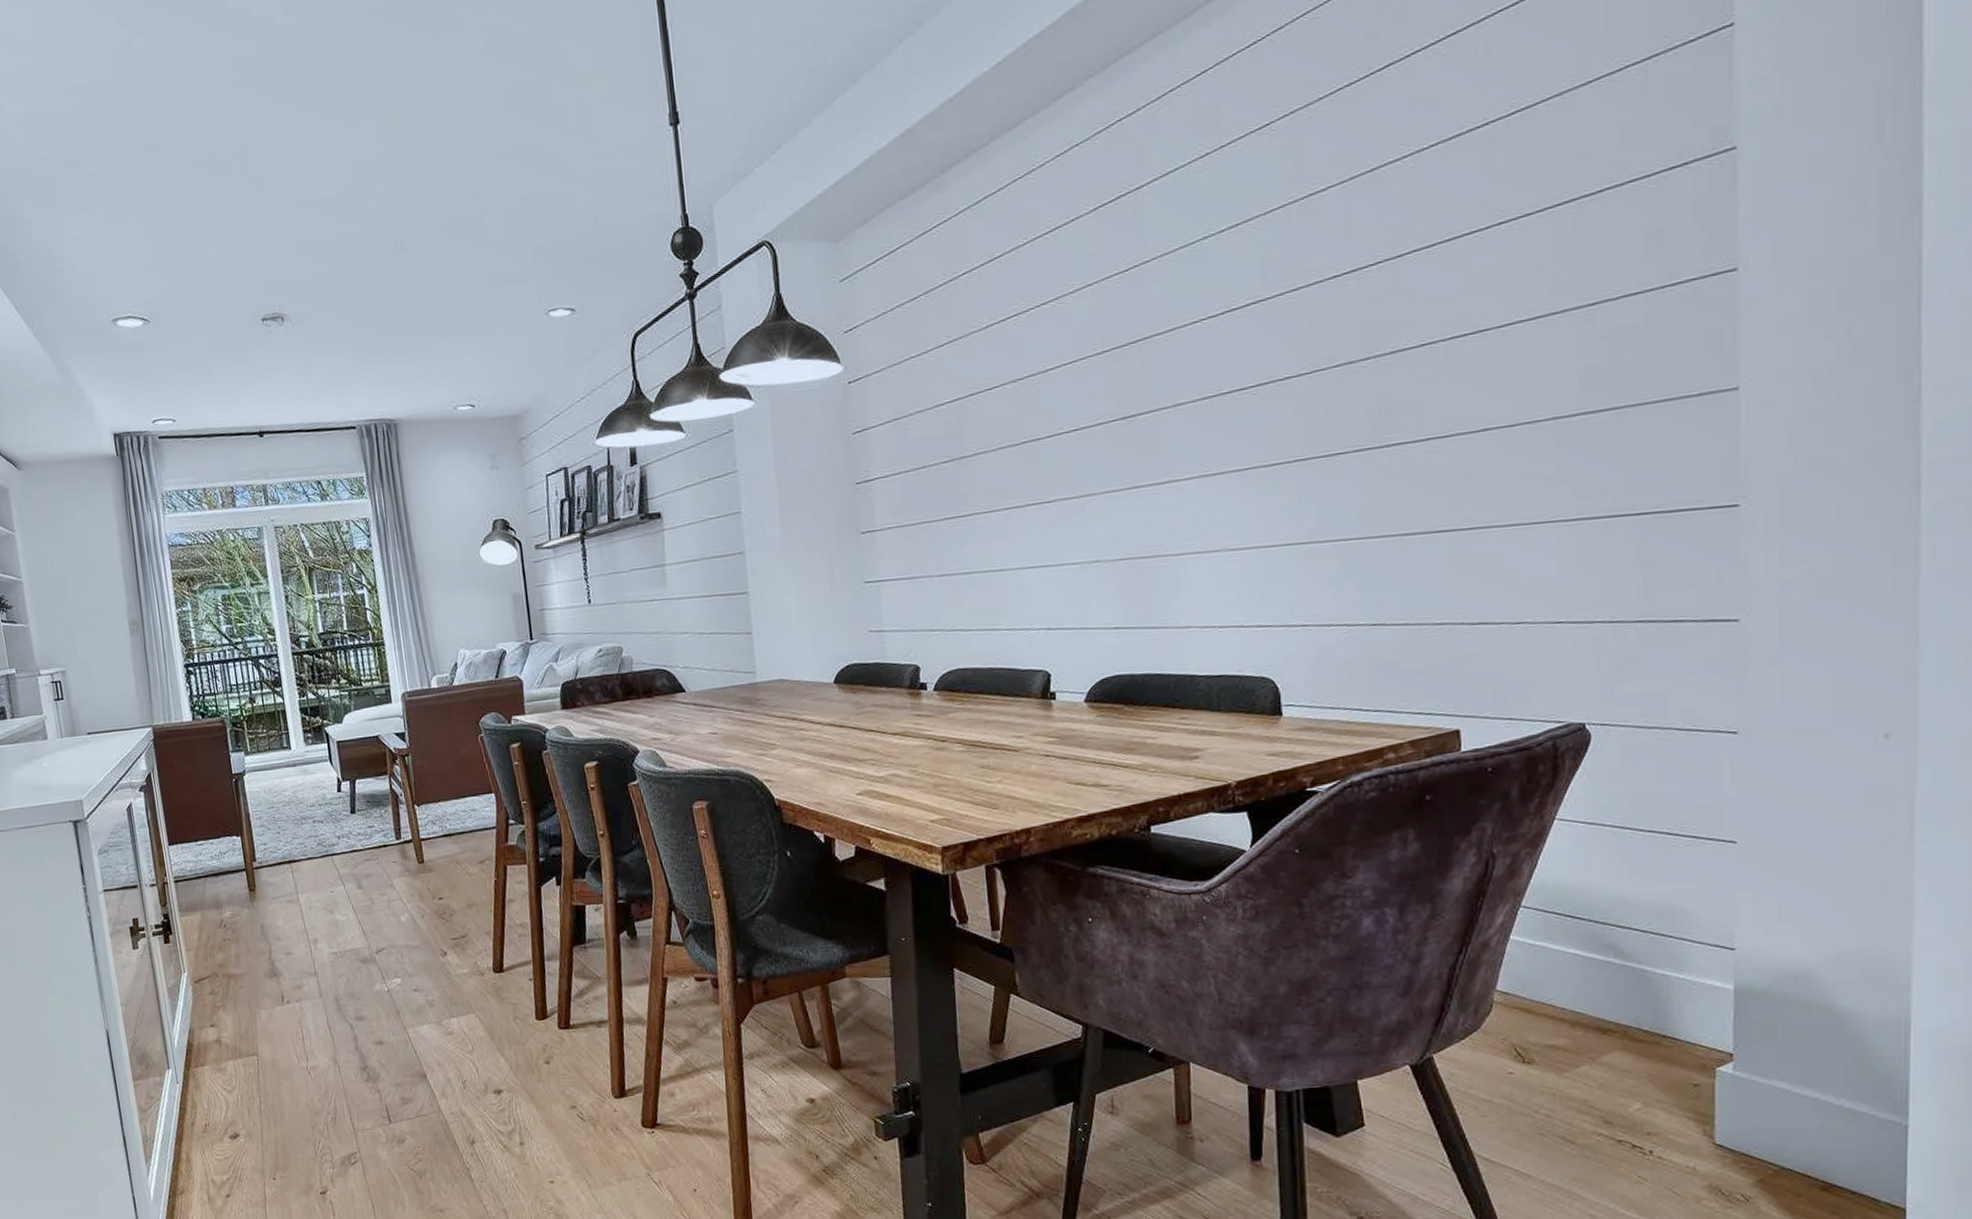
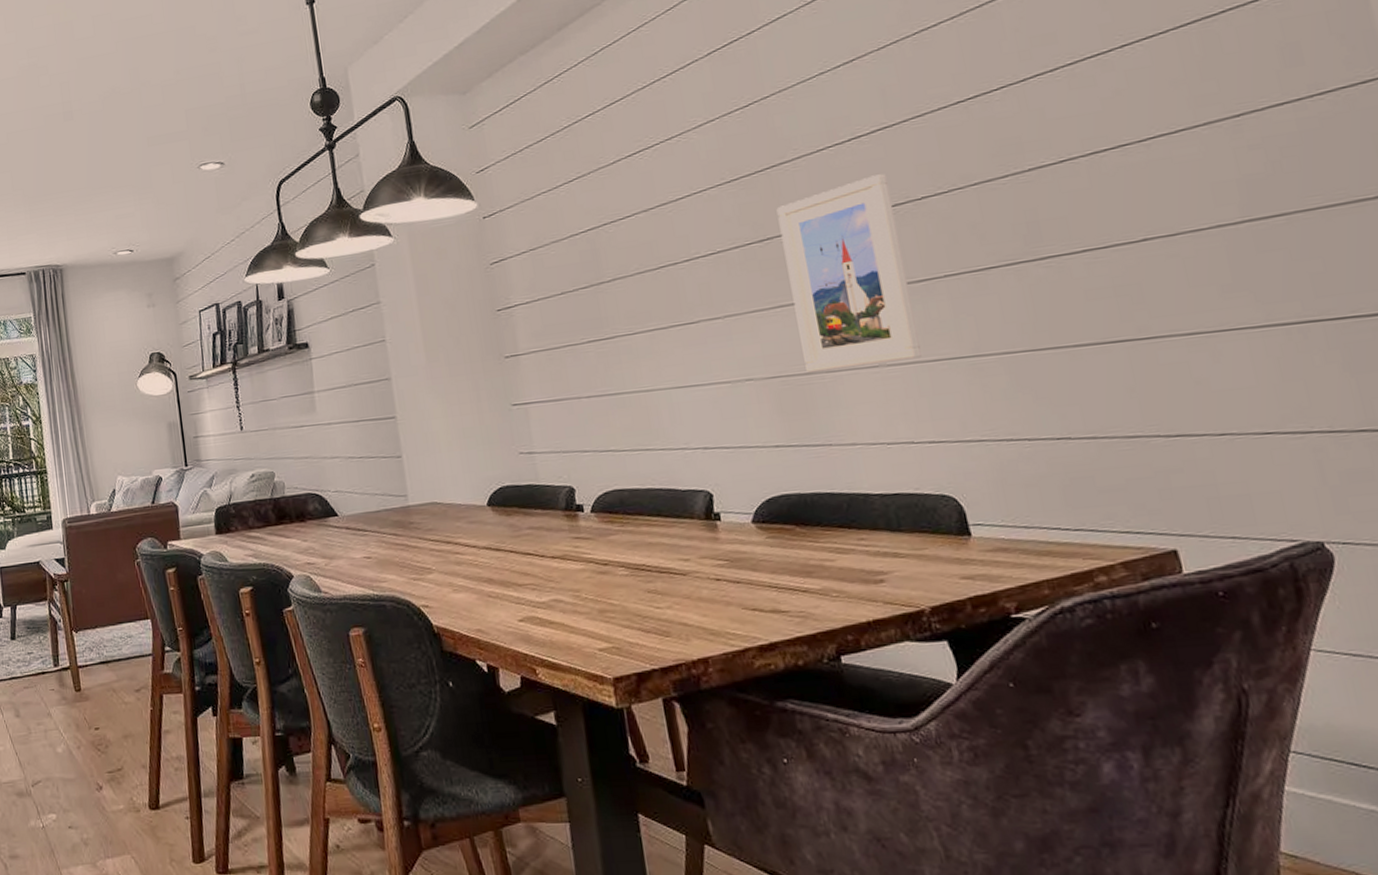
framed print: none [1143,351,1262,555] -> present [776,173,922,373]

